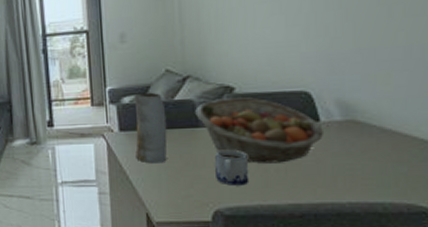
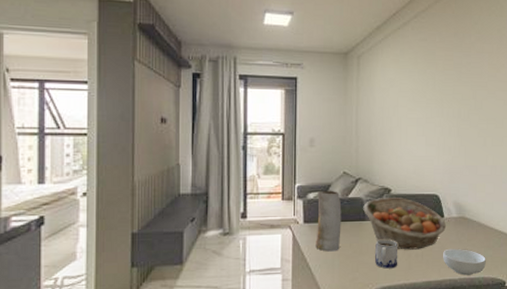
cereal bowl: none [320,163,396,199] -> present [443,249,486,276]

